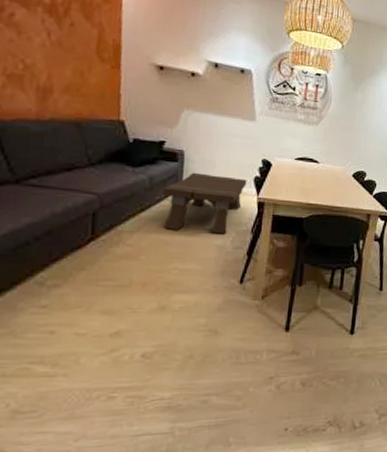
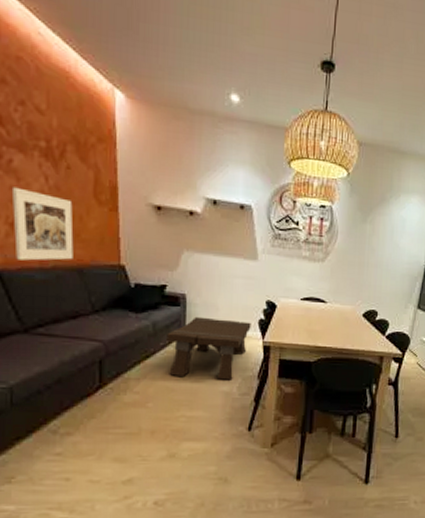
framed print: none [11,40,74,114] -> present [11,187,74,261]

